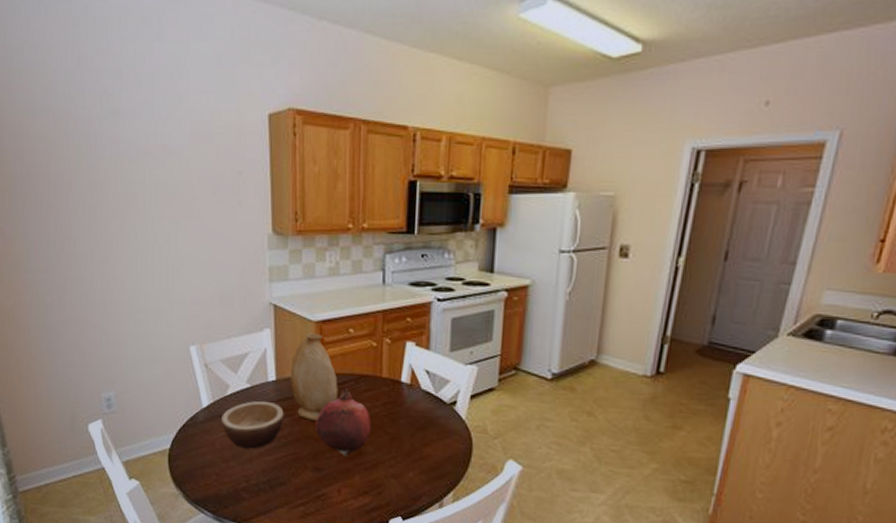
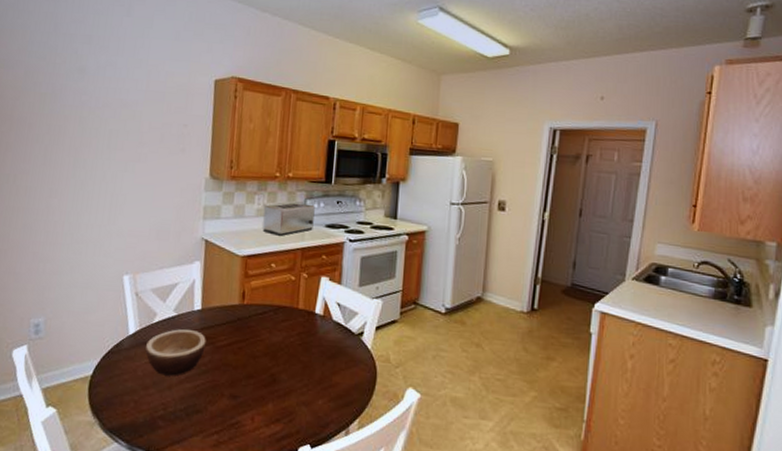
vase: present [290,333,338,421] -> none [215,266,258,349]
fruit: present [316,389,372,457] -> none [234,319,287,385]
toaster: none [337,257,396,297] -> present [262,202,315,236]

